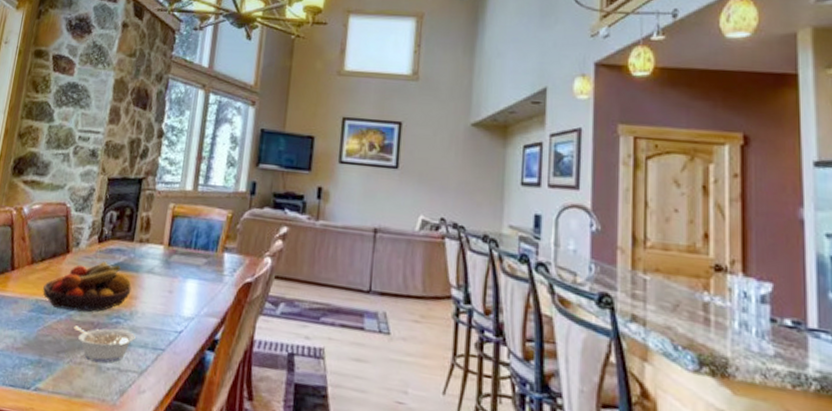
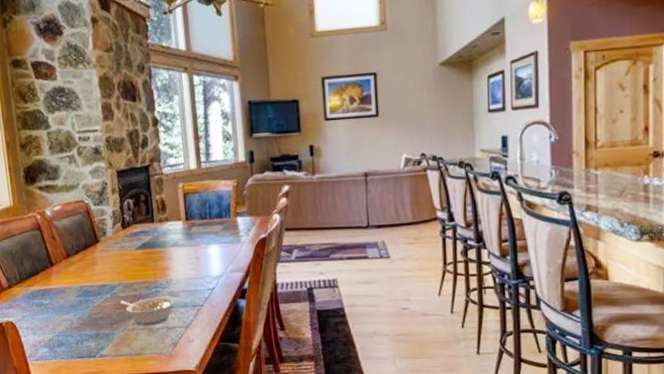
fruit bowl: present [43,261,132,313] -> none [84,243,162,290]

